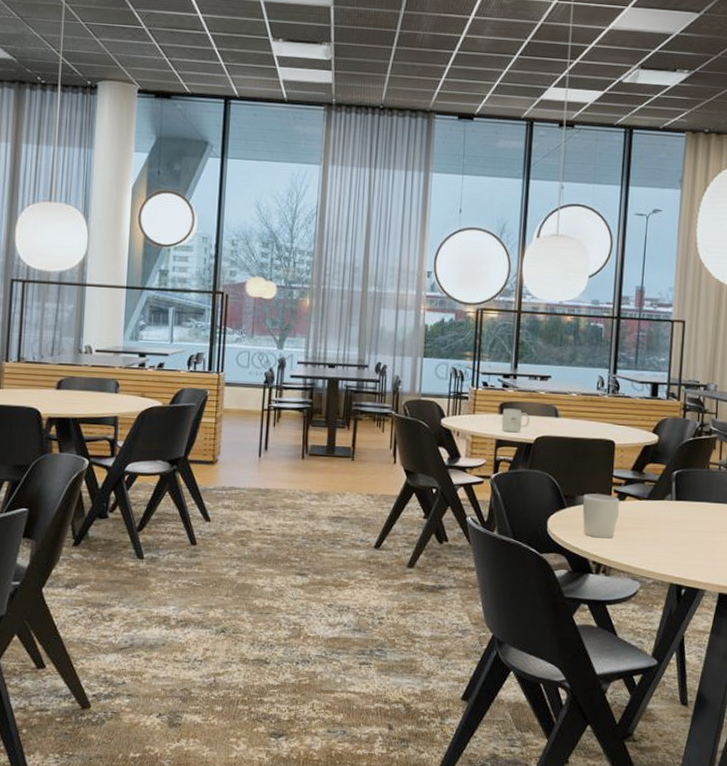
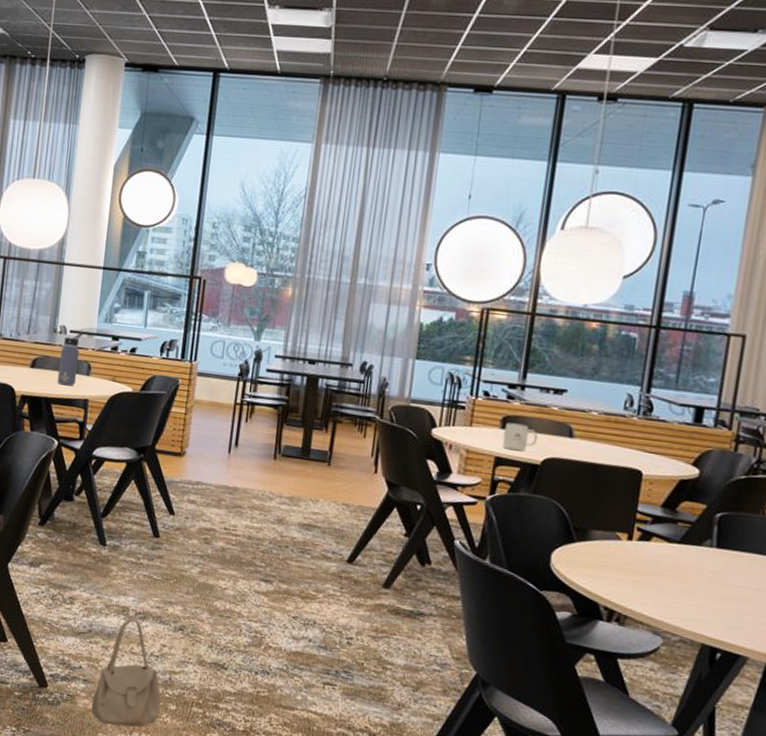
water bottle: none [85,351,110,405] -> present [57,332,84,386]
handbag: none [137,627,207,736] -> present [91,618,161,727]
mug: present [582,493,620,539] -> none [594,528,644,583]

